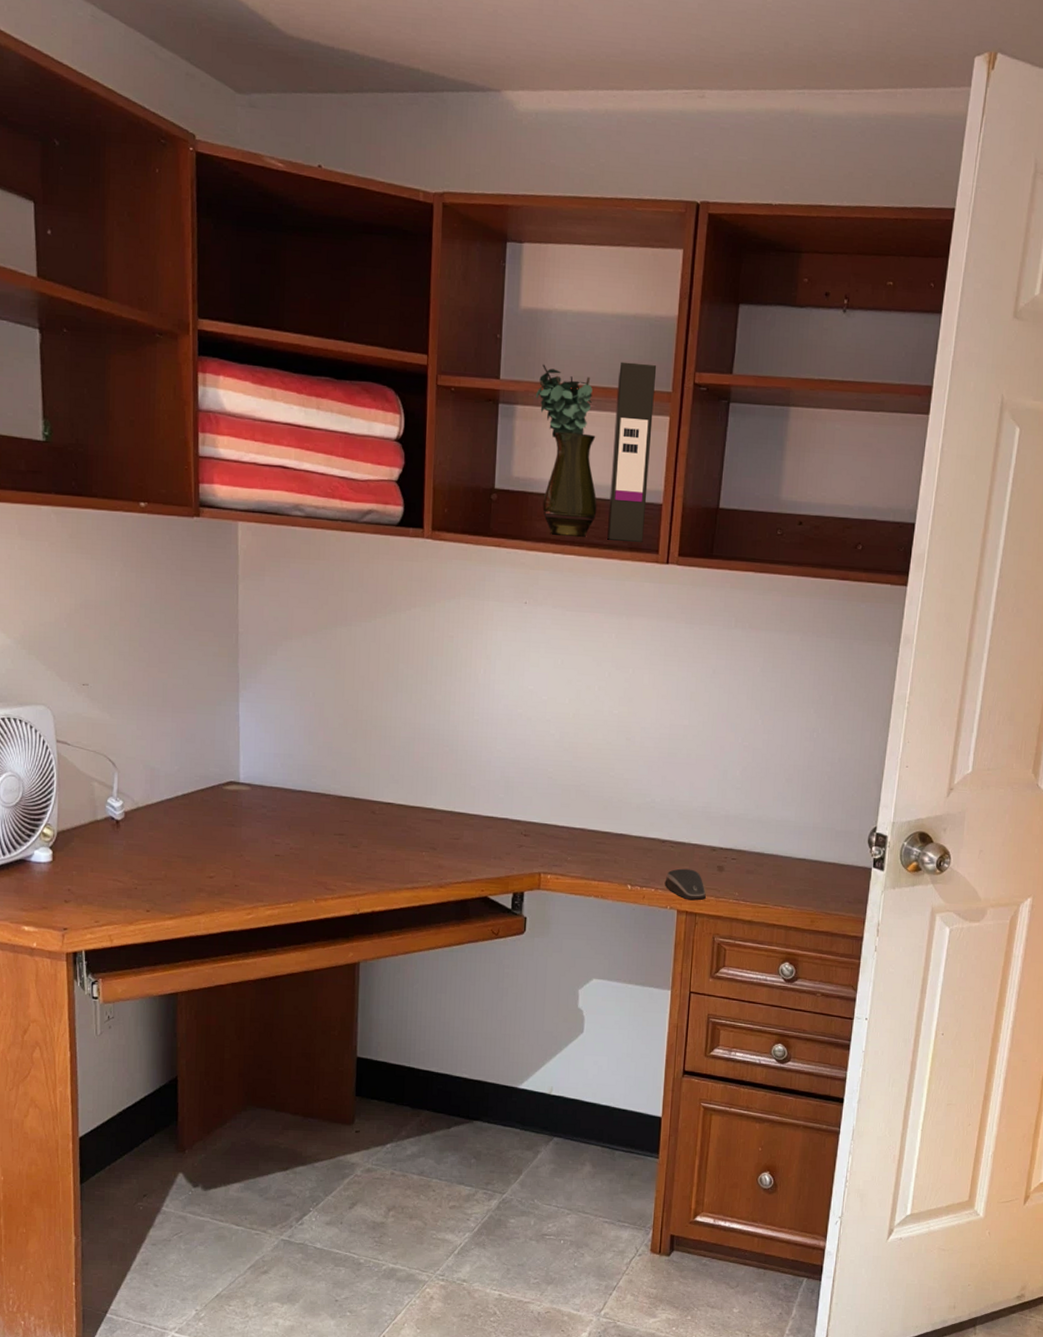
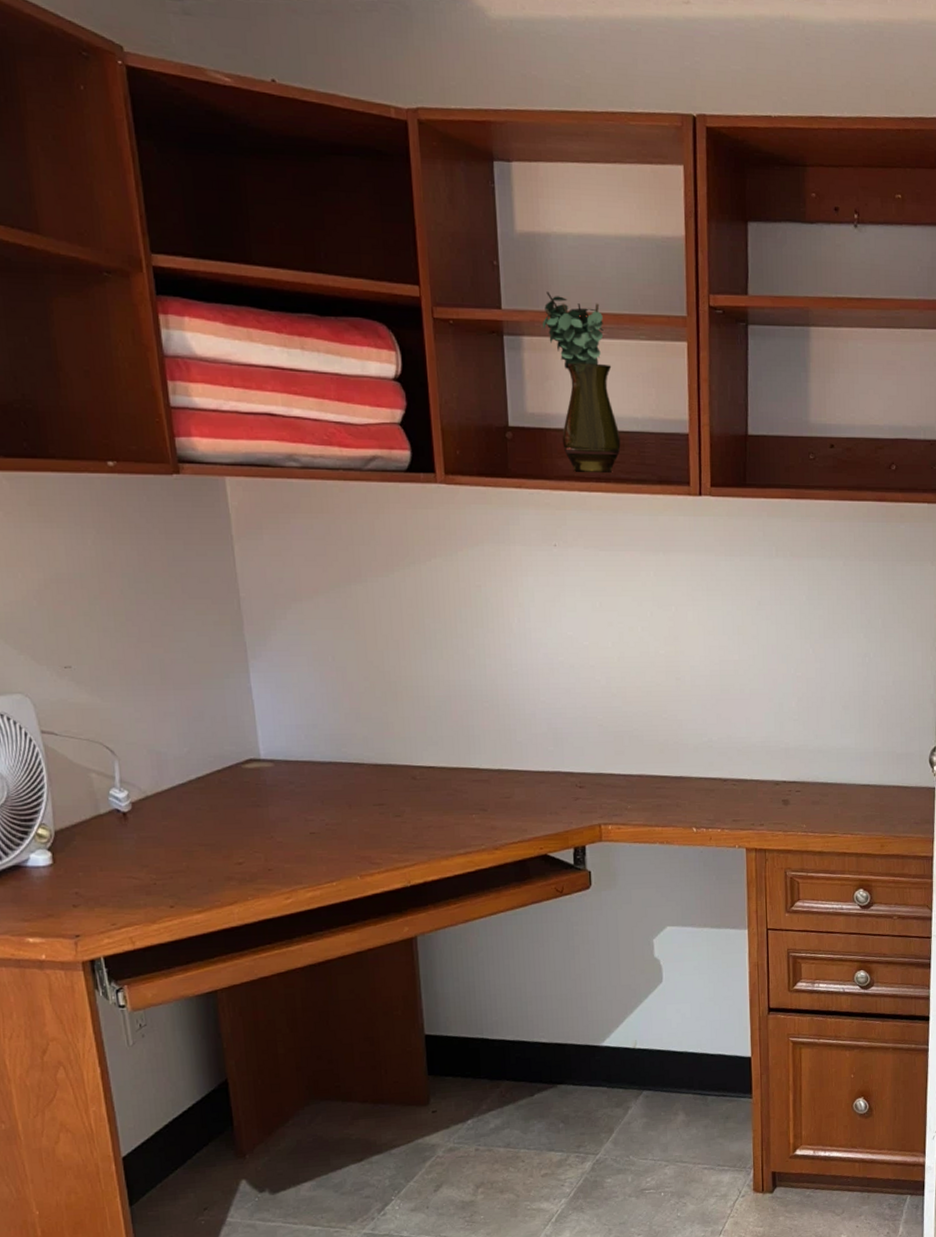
binder: present [607,361,657,543] -> none [628,286,673,476]
computer mouse: present [666,868,706,901] -> none [731,805,774,837]

